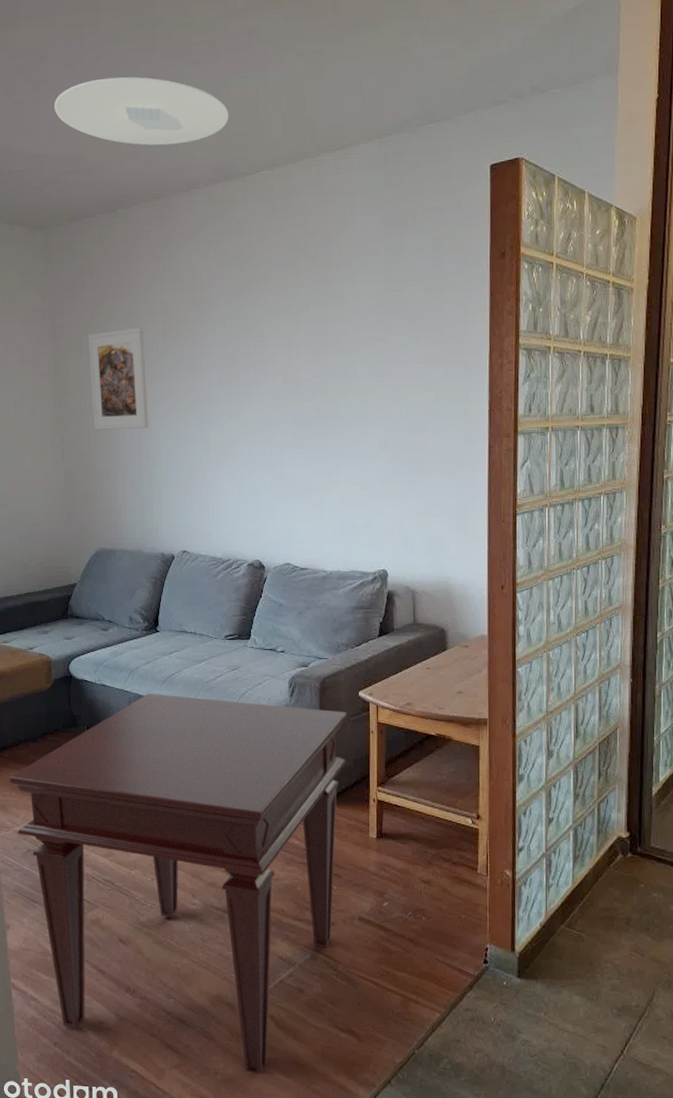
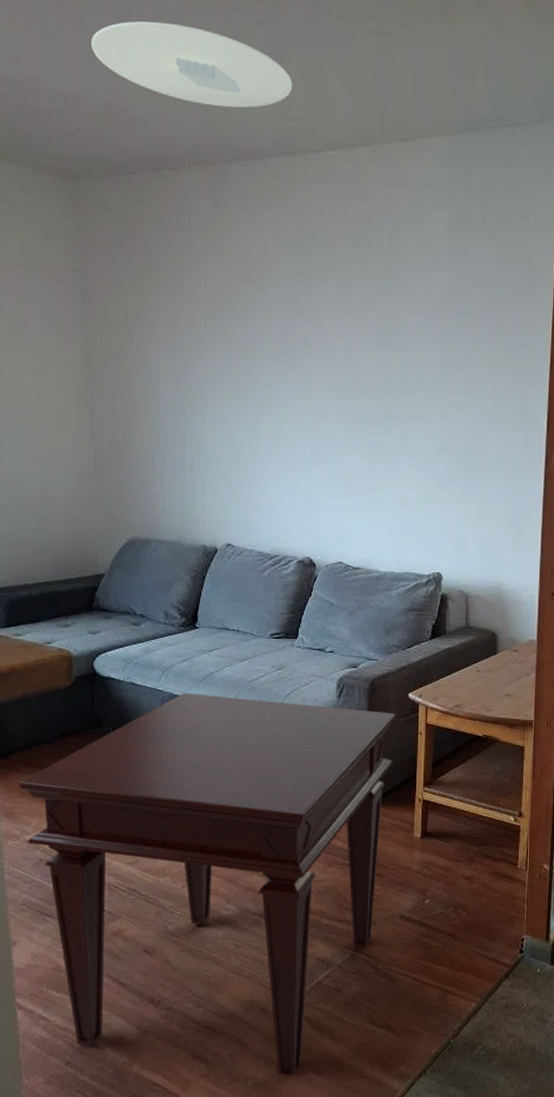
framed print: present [88,327,149,430] -> none [124,301,193,411]

